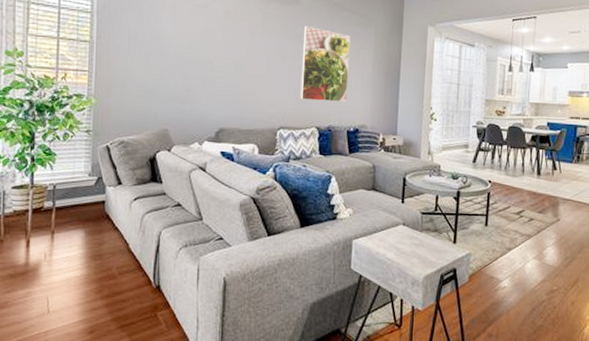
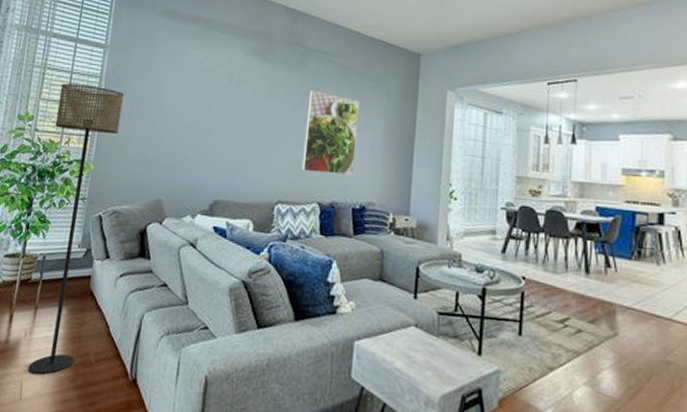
floor lamp: none [48,19,118,289] -> present [27,83,124,375]

